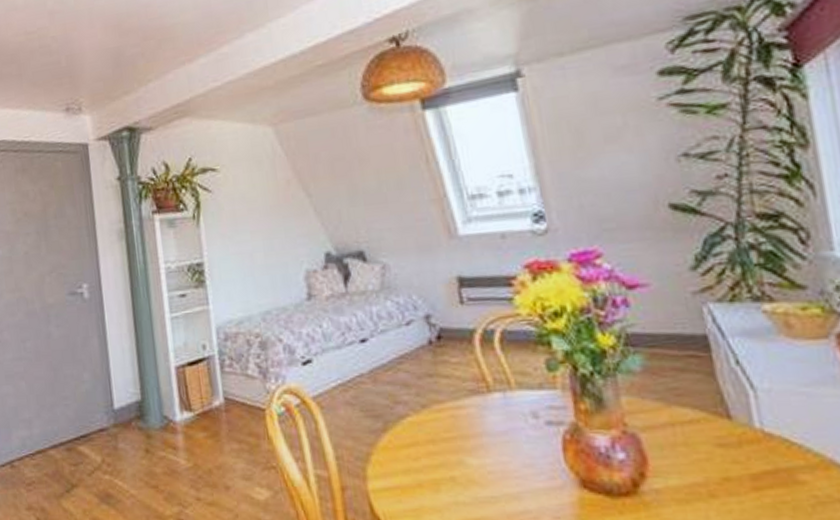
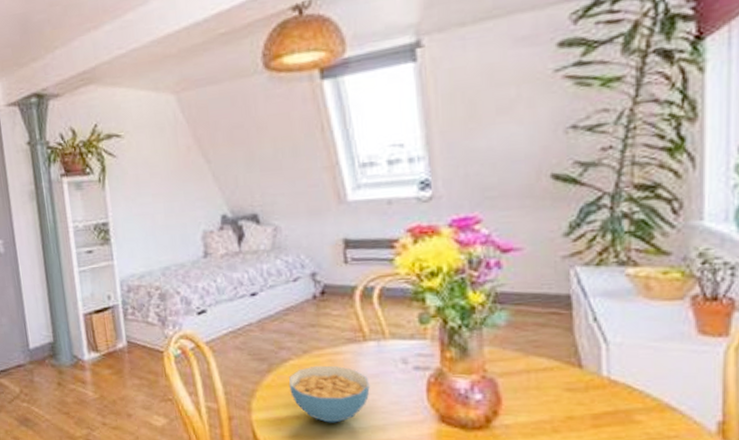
cereal bowl: none [407,422,500,492] -> present [288,365,370,423]

